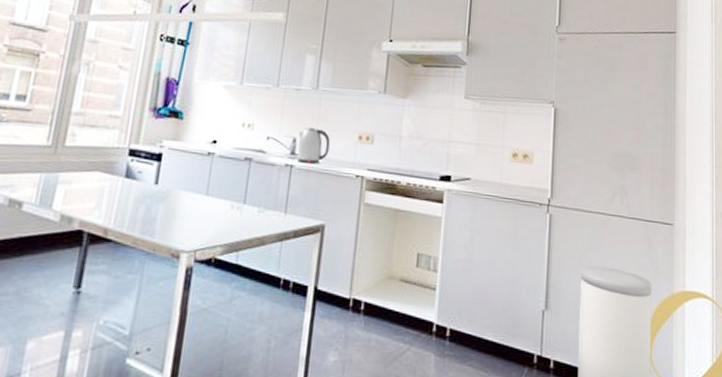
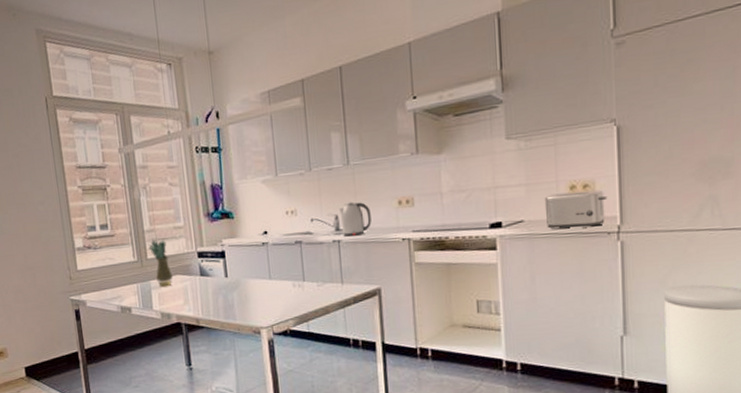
vase: none [68,124,95,184] -> present [149,239,173,288]
toaster: none [489,158,542,197] -> present [544,189,608,229]

